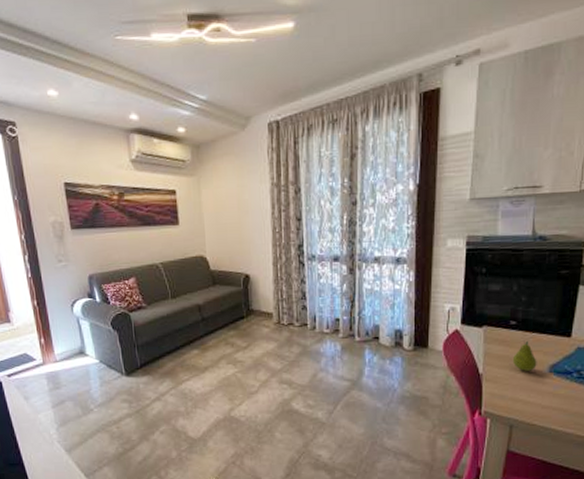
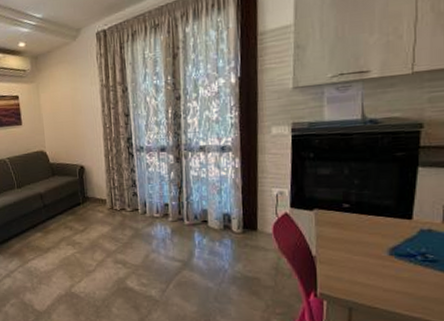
fruit: present [512,340,537,371] -> none [347,223,375,254]

